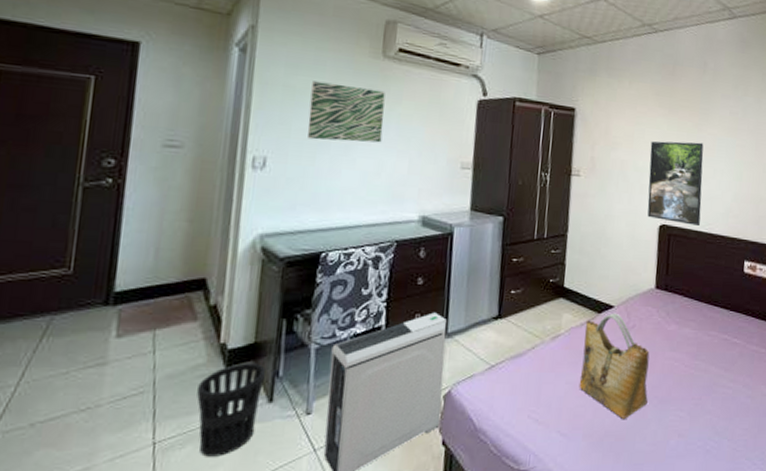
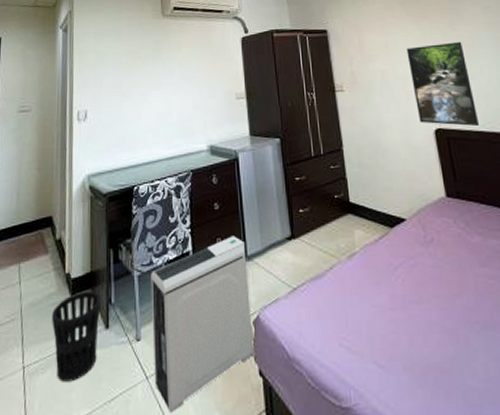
wall art: present [307,81,385,143] -> none [114,43,169,91]
grocery bag: present [579,312,650,419] -> none [379,226,468,348]

